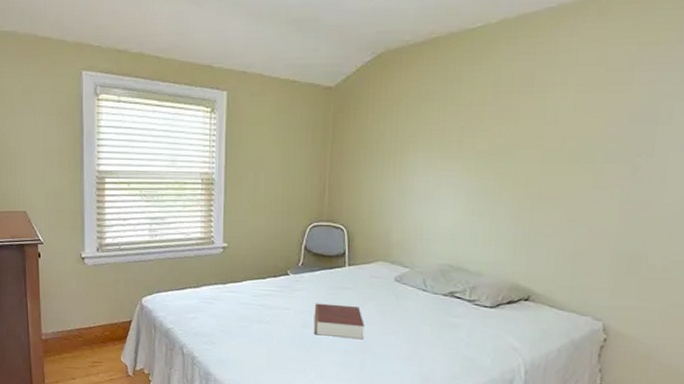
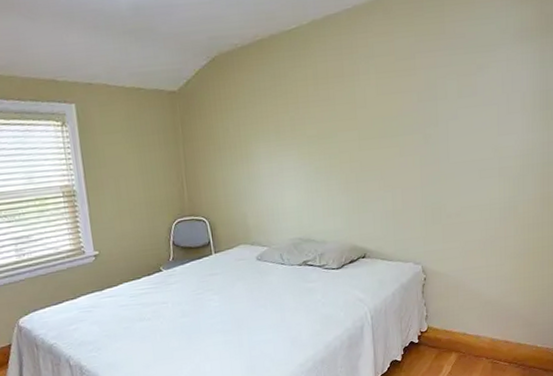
book: present [313,303,365,340] -> none [189,289,238,322]

